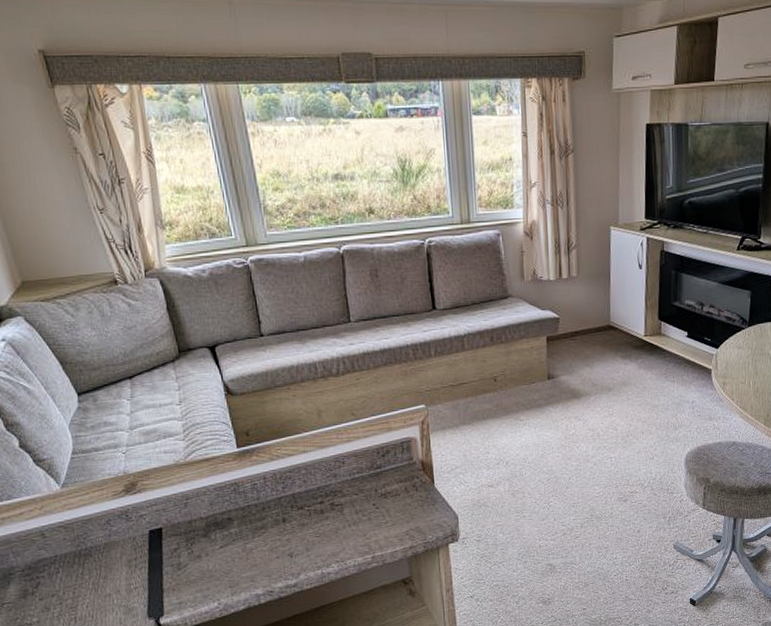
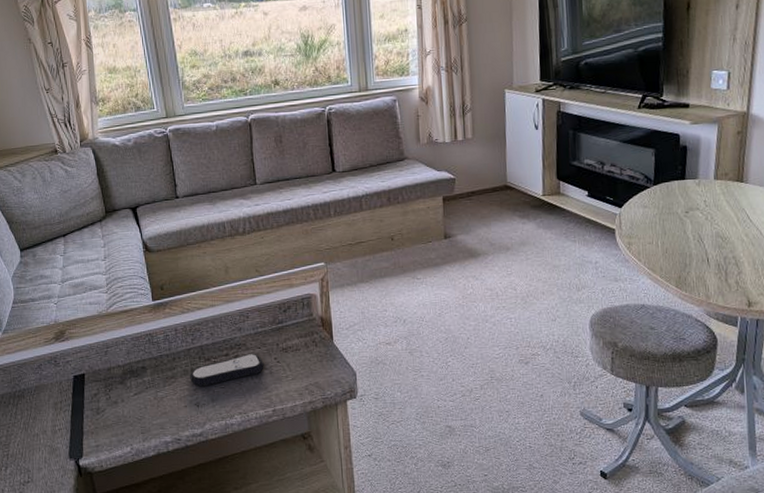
remote control: none [281,499,362,537] -> present [190,353,264,387]

